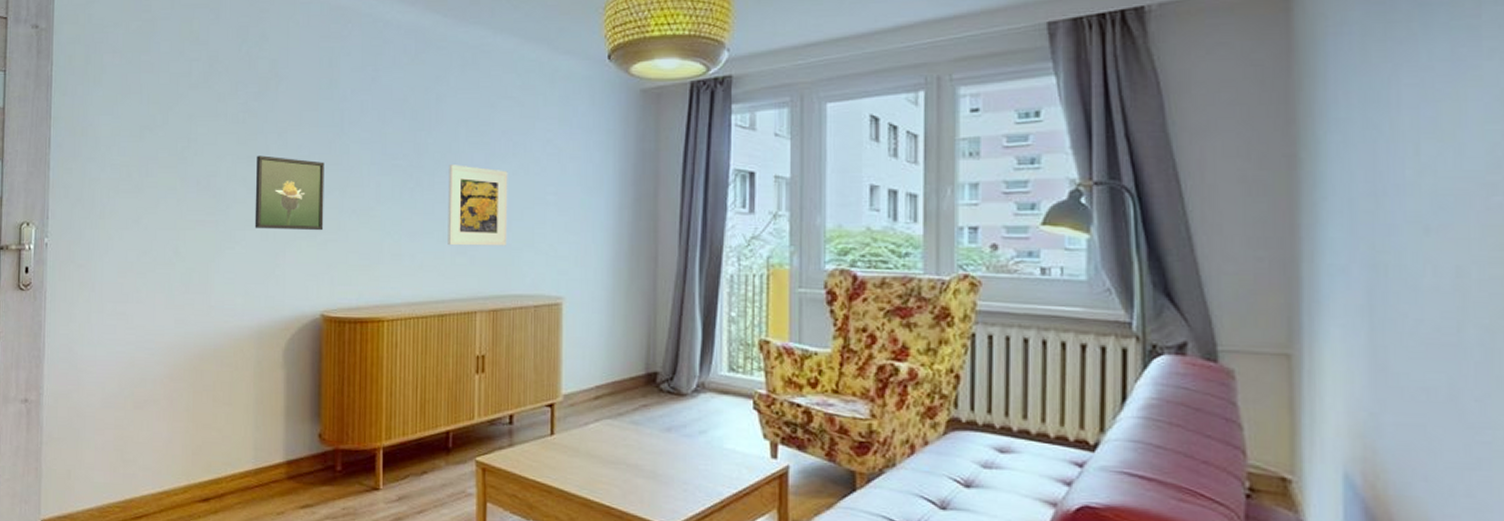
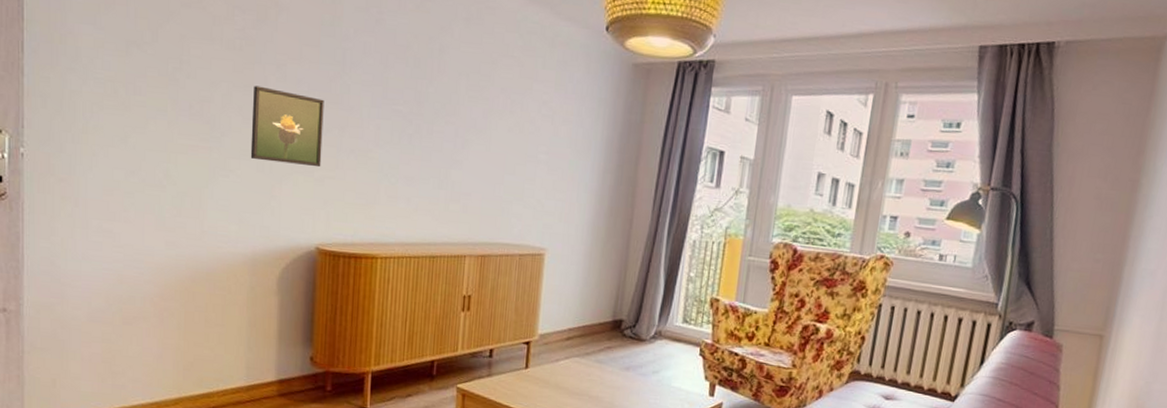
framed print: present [448,164,508,246] -> none [443,115,504,198]

